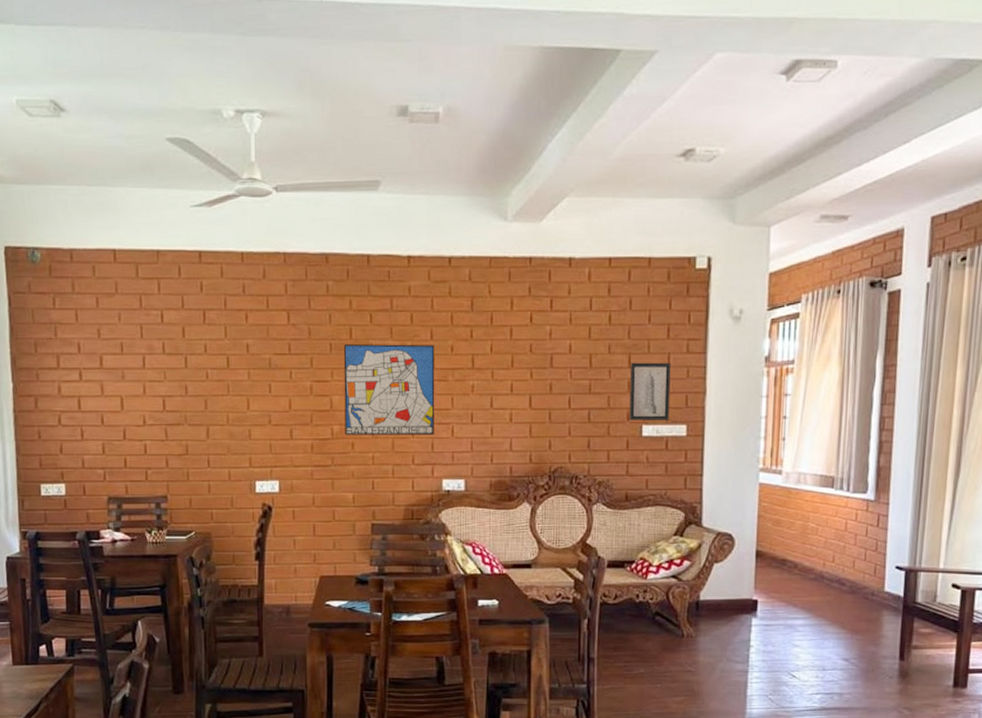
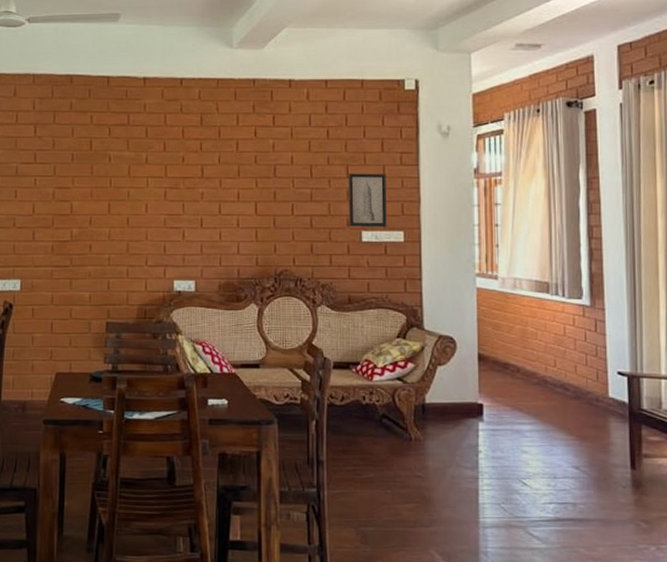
wall art: present [343,344,435,435] -> none [83,155,167,238]

